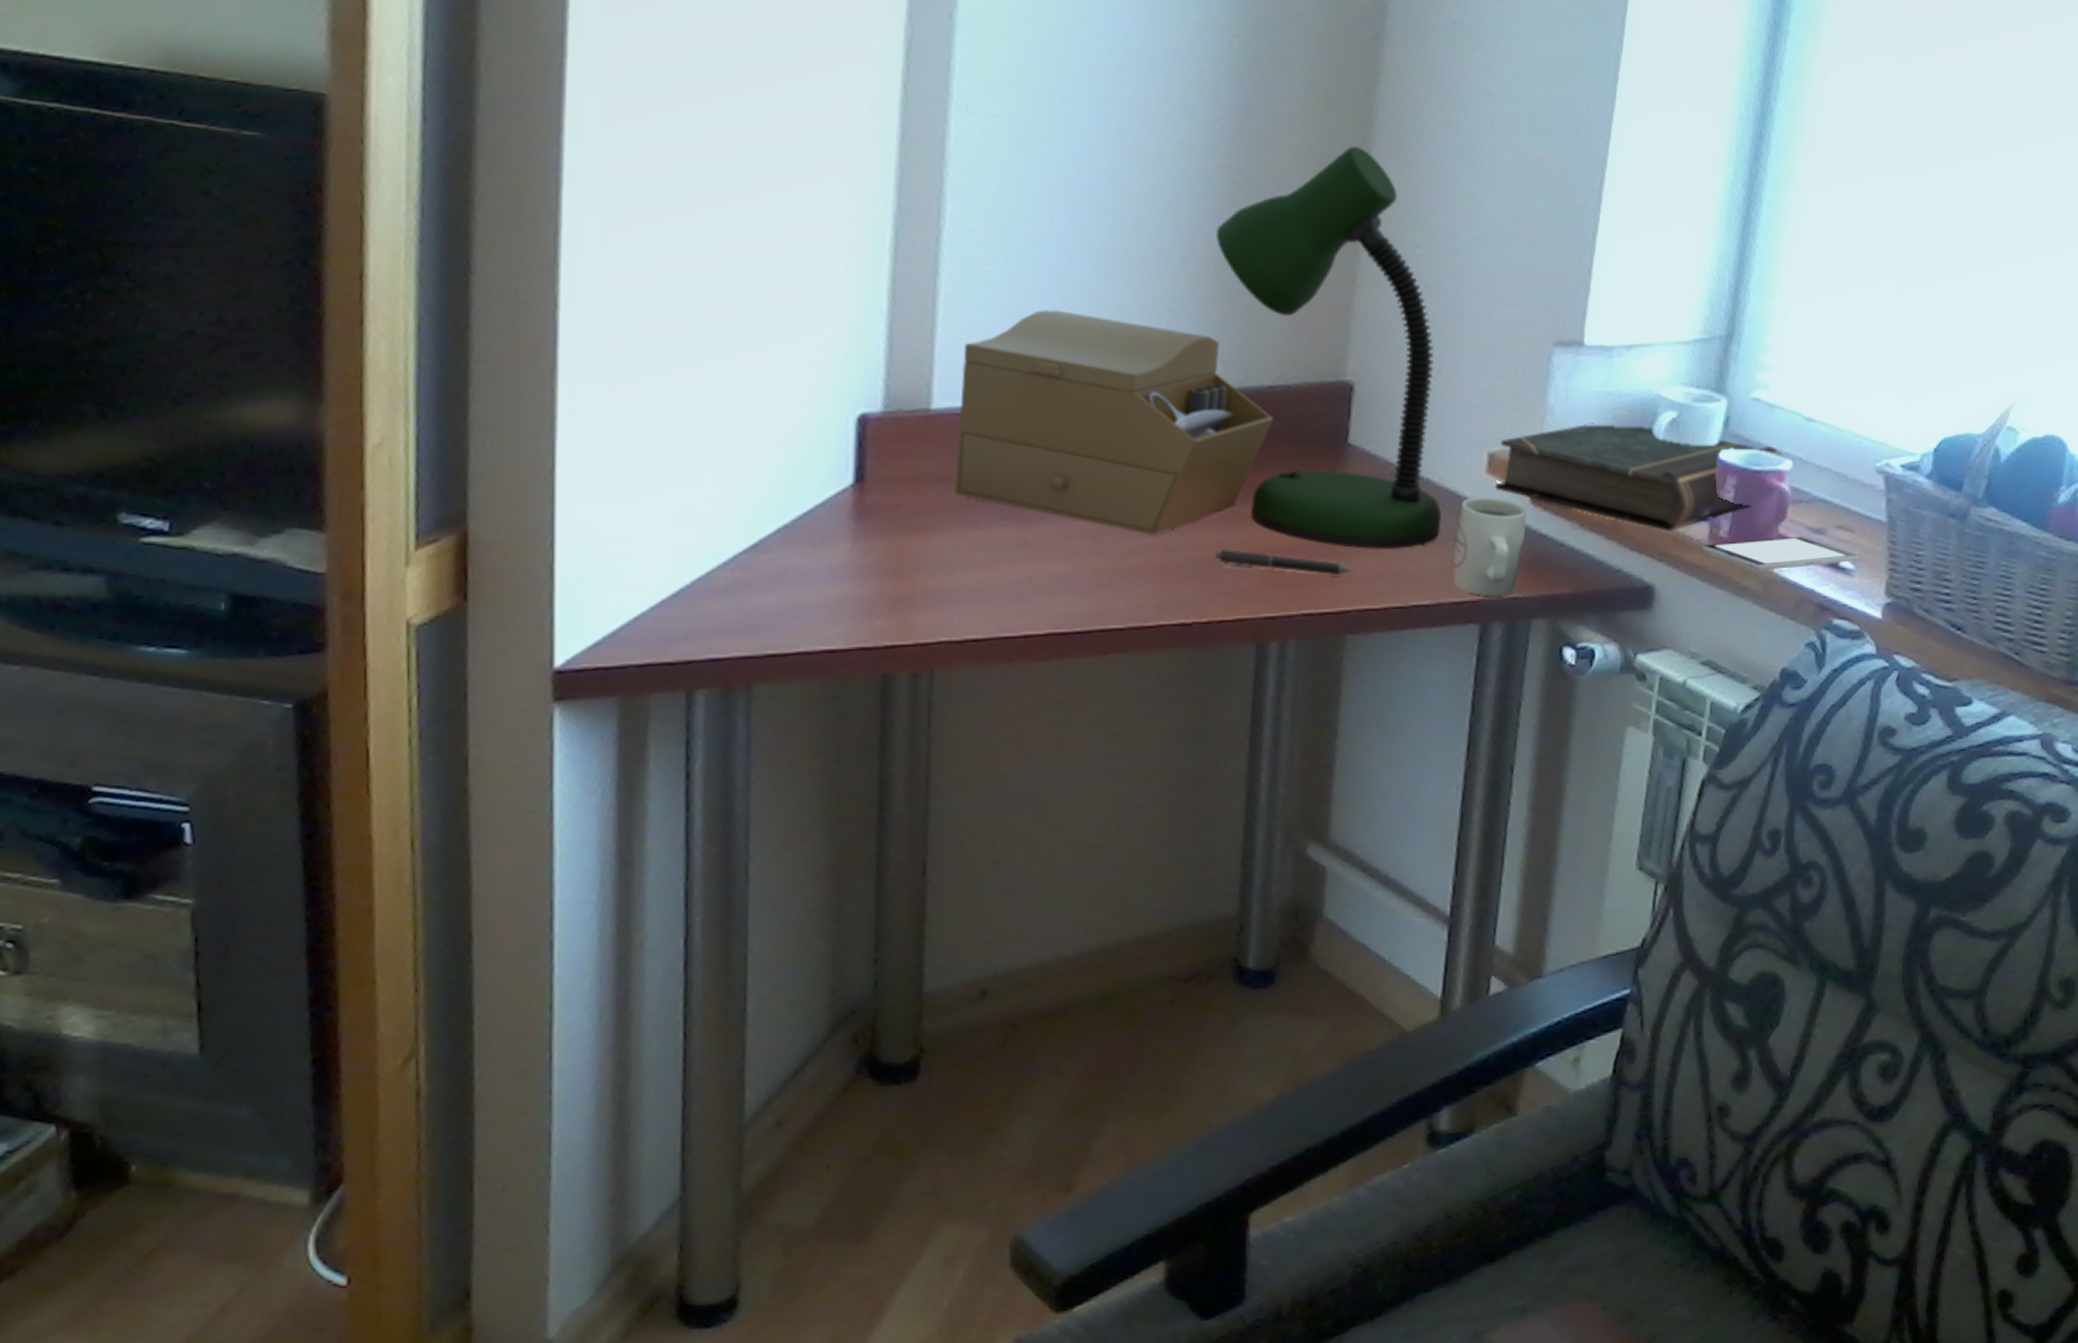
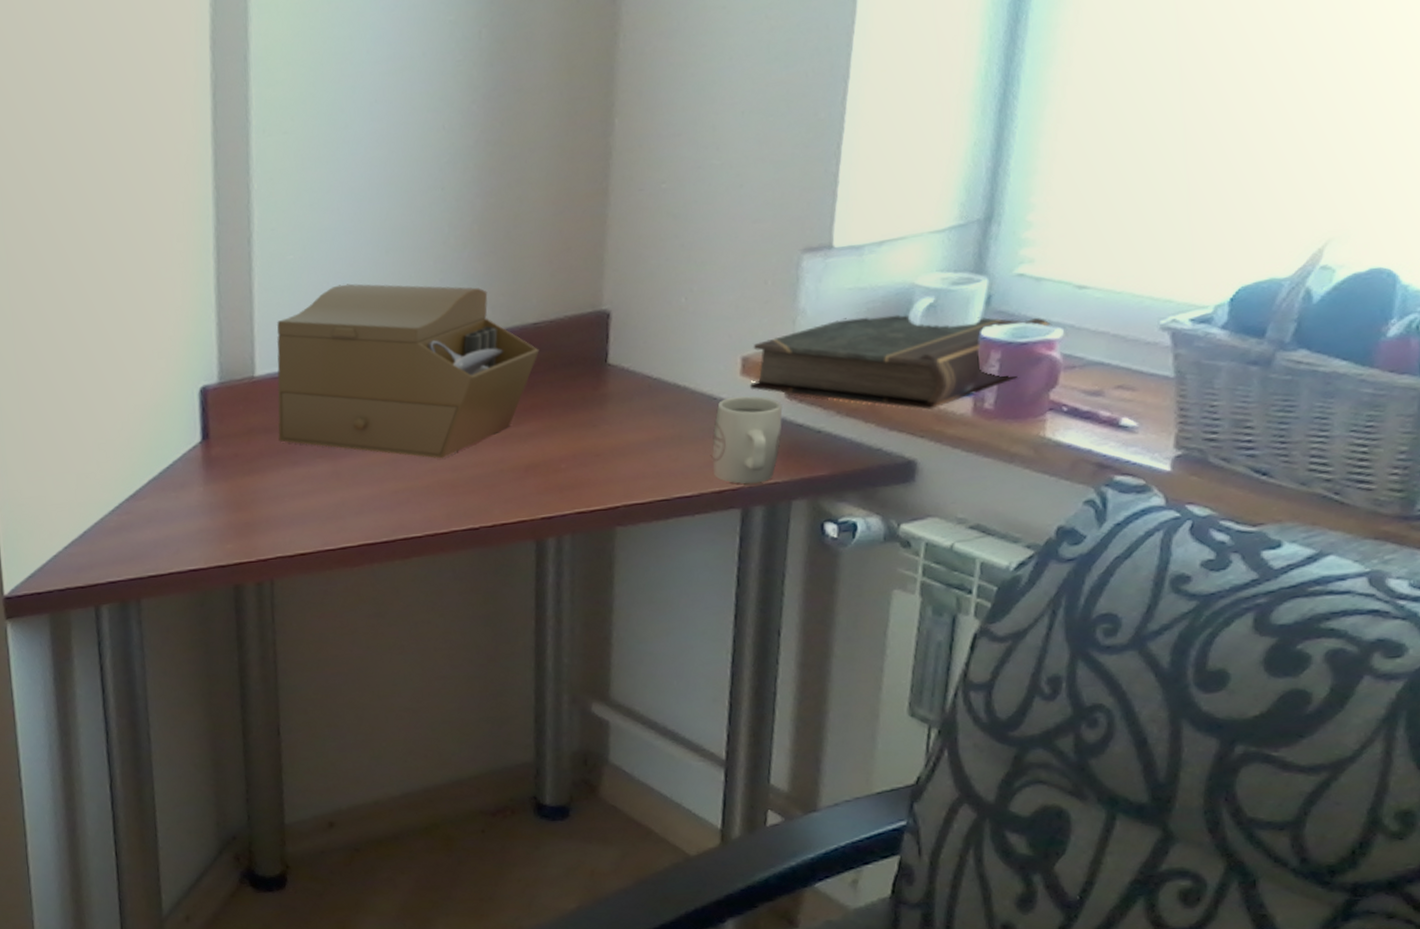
pen: present [1215,550,1353,576] -> none [495,464,619,480]
desk lamp: present [1217,145,1442,551] -> none [478,102,700,454]
smartphone: present [1700,537,1860,571] -> none [964,400,1144,438]

